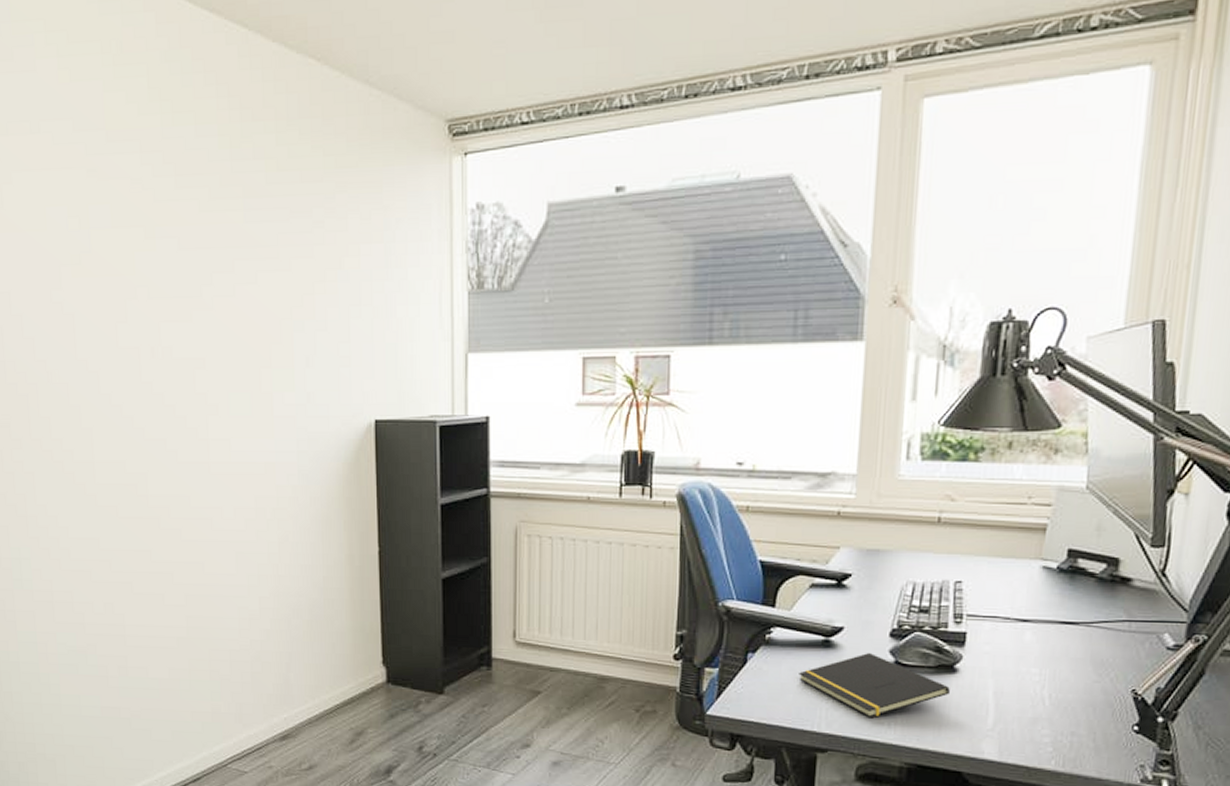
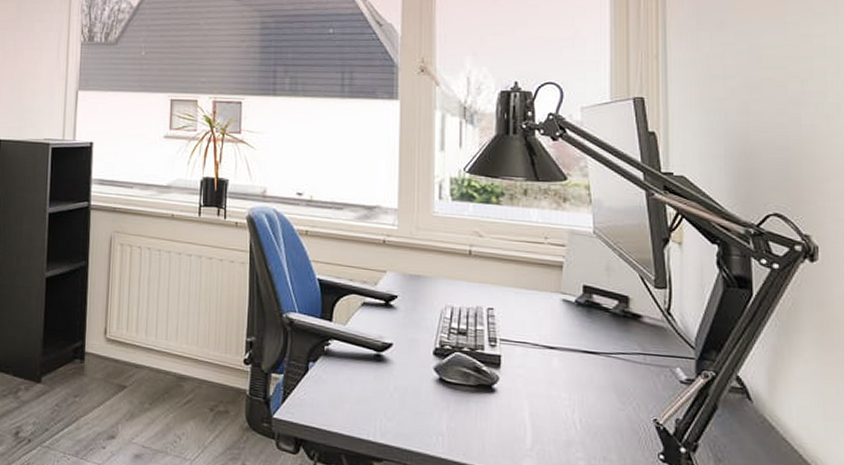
notepad: present [799,653,950,717] -> none [354,369,490,431]

